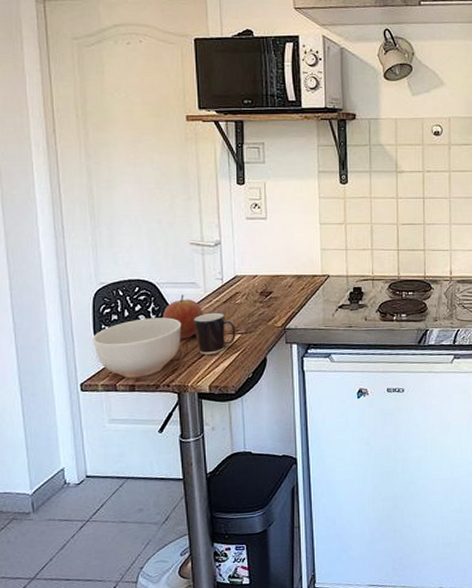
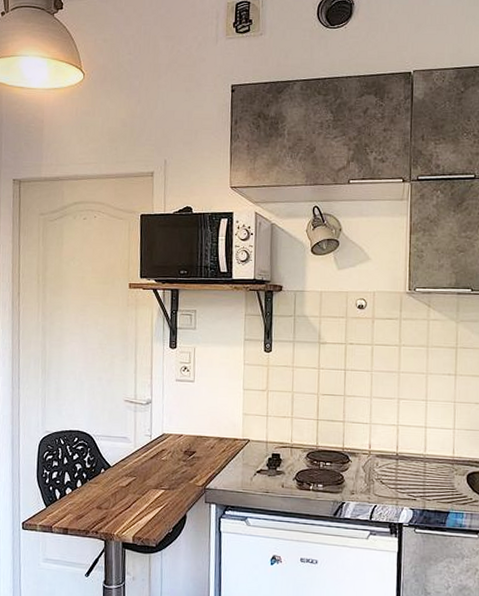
bowl: present [92,317,182,378] -> none [35,467,113,522]
fruit: present [163,294,203,339] -> none [96,447,132,490]
mug: present [193,312,236,356] -> none [122,466,160,508]

